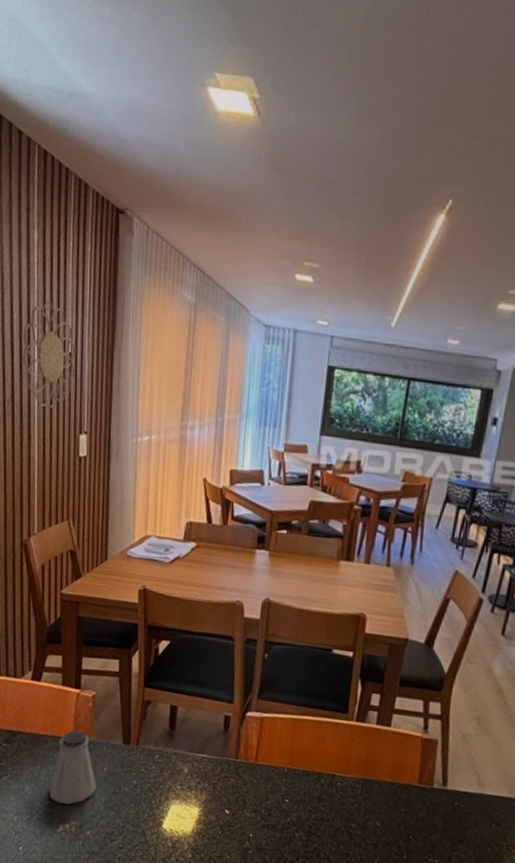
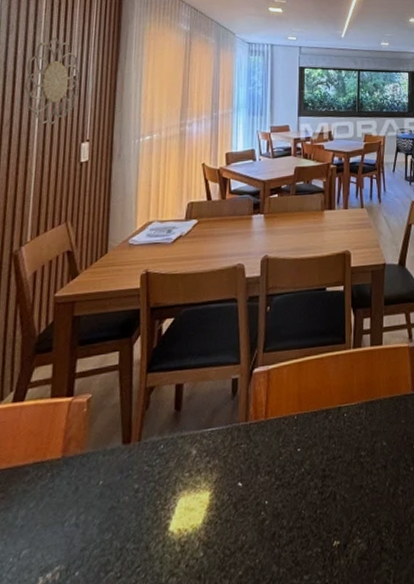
saltshaker: present [49,730,96,805] -> none [26,445,89,549]

